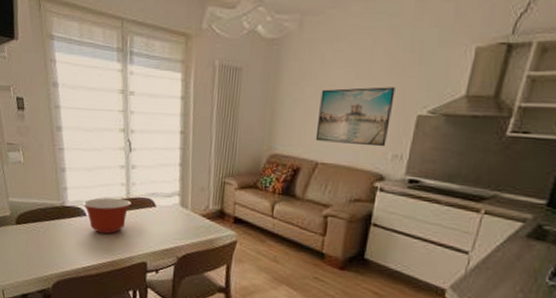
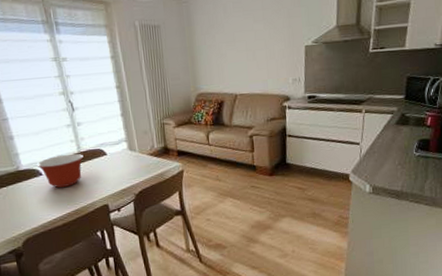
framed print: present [315,87,396,147] -> none [229,26,286,77]

